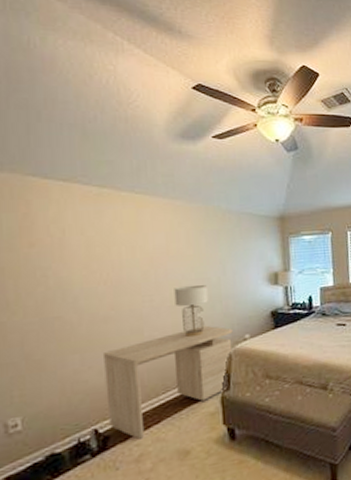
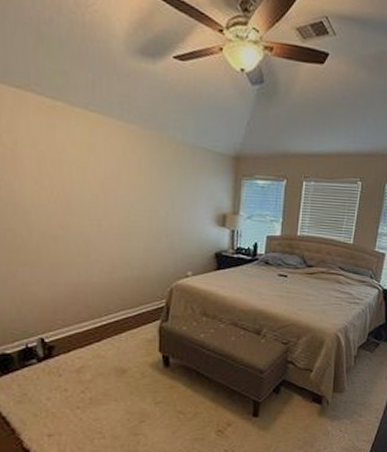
desk: present [104,325,233,440] -> none [52,257,176,353]
lamp: present [174,285,208,337] -> none [122,215,154,267]

